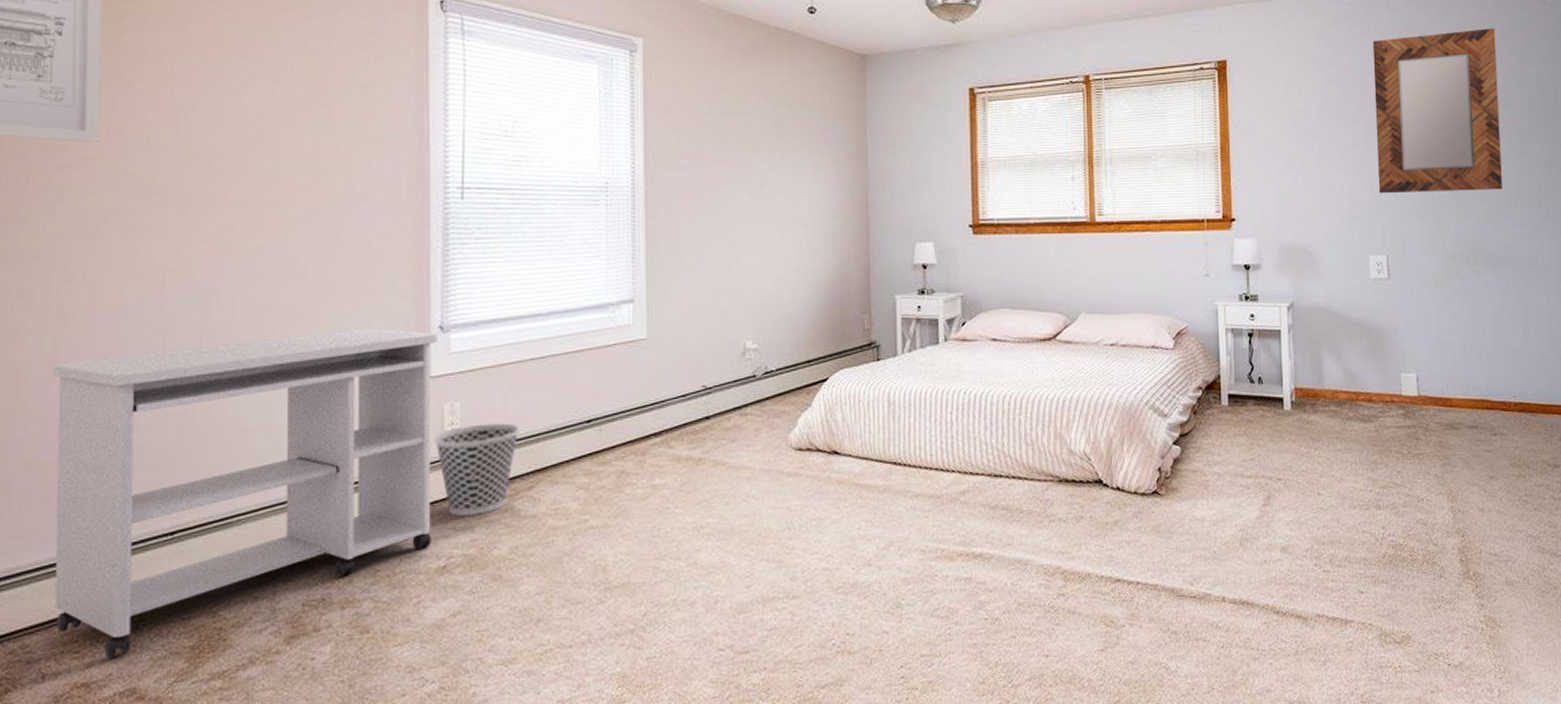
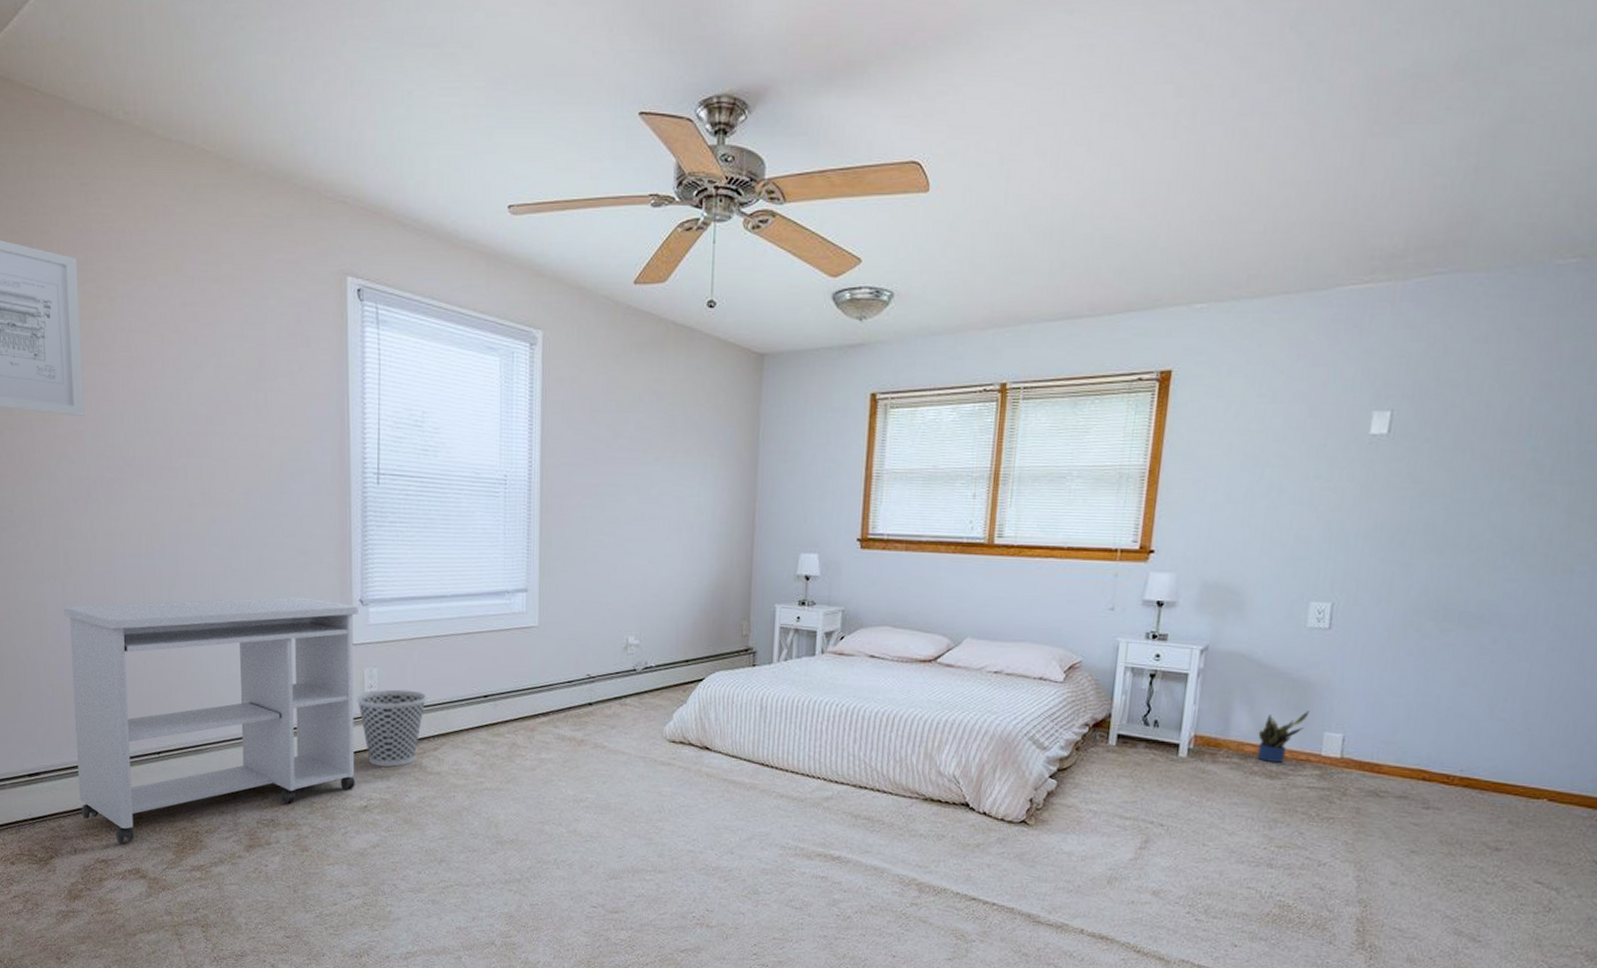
potted plant: none [1347,355,1386,407] -> present [1257,711,1310,763]
home mirror: present [1372,28,1502,194] -> none [1335,339,1534,538]

